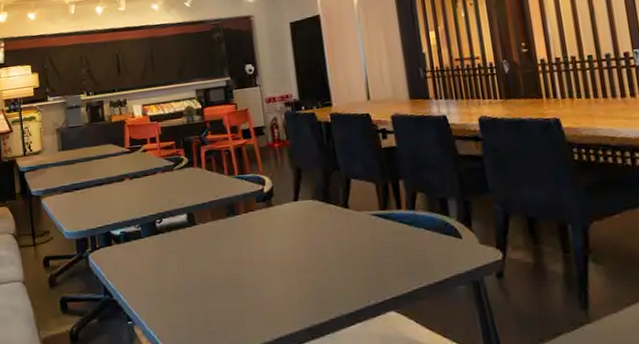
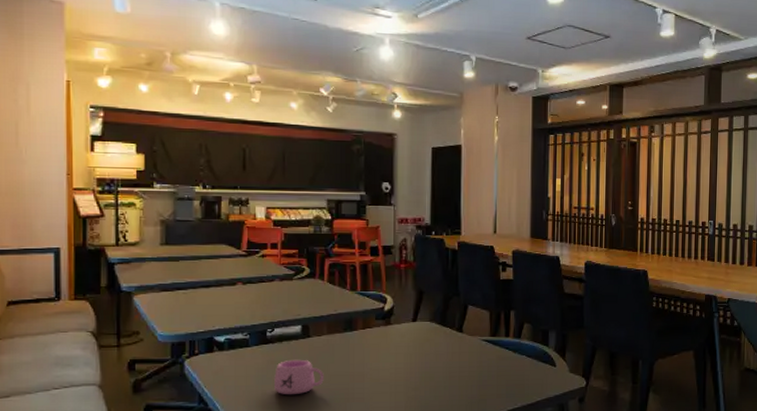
mug: none [167,247,214,284] -> present [273,359,324,395]

